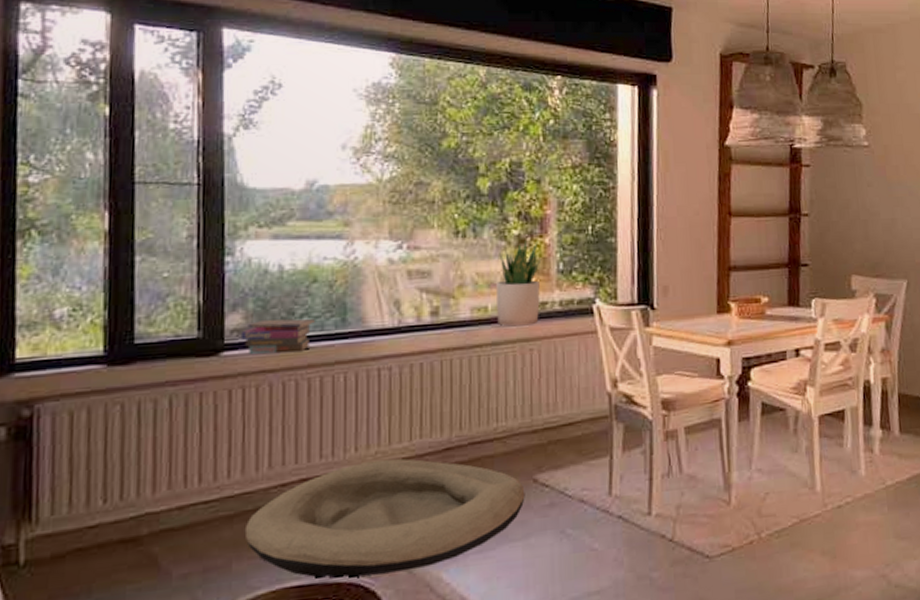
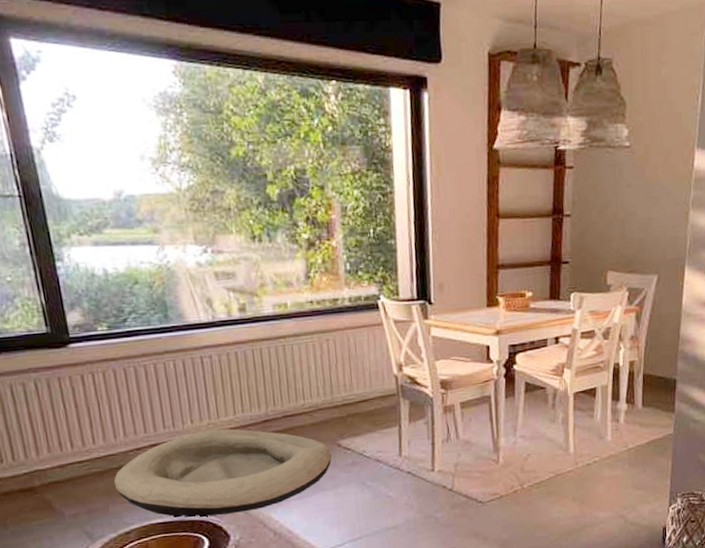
books: present [240,318,315,355] -> none [81,315,142,347]
planter: present [496,241,542,327] -> none [292,244,332,321]

